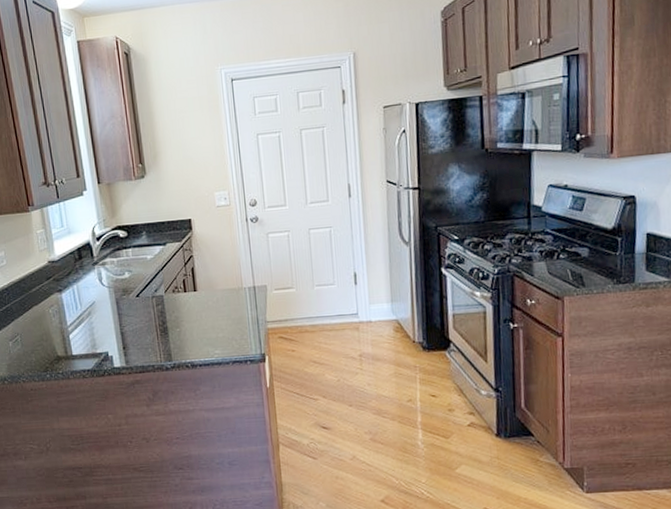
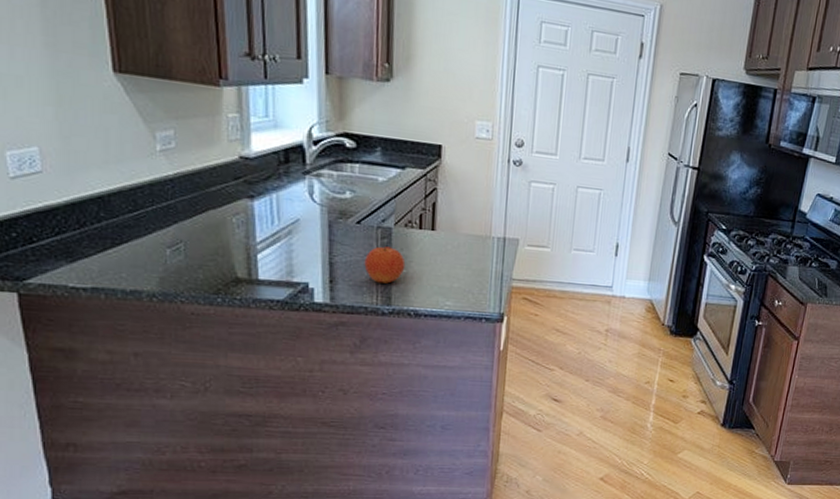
fruit: none [146,311,179,343] -> present [364,246,406,284]

